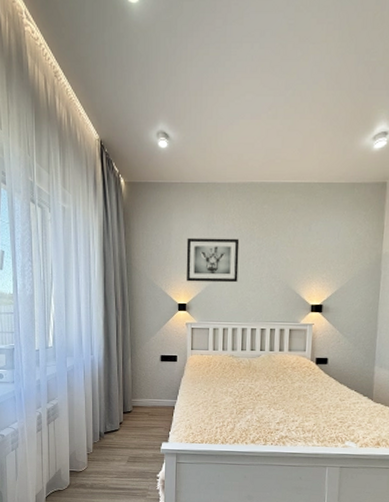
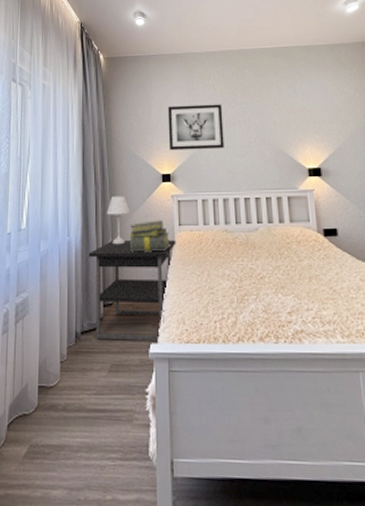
nightstand: none [110,360,188,441] -> present [88,240,177,341]
table lamp: none [126,321,148,364] -> present [106,195,130,245]
stack of books: none [146,344,183,371] -> present [129,220,171,252]

